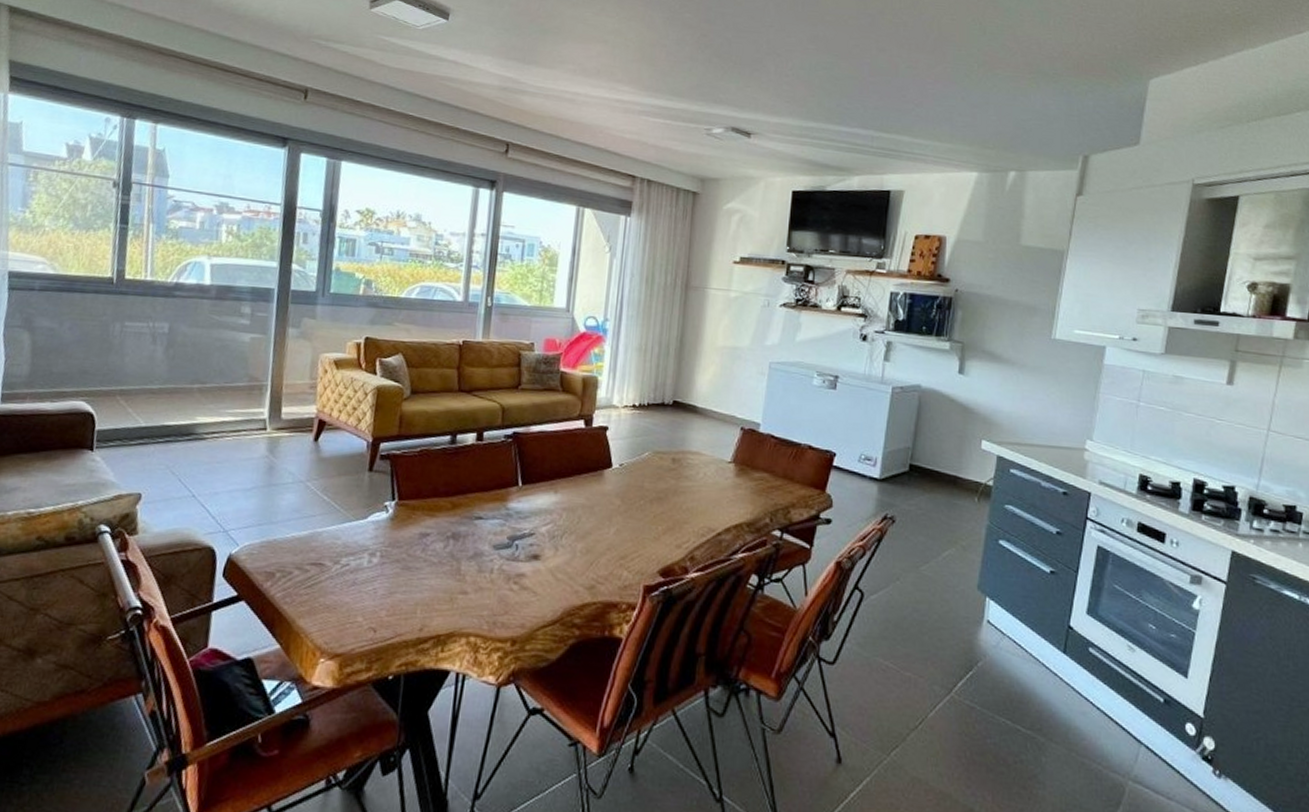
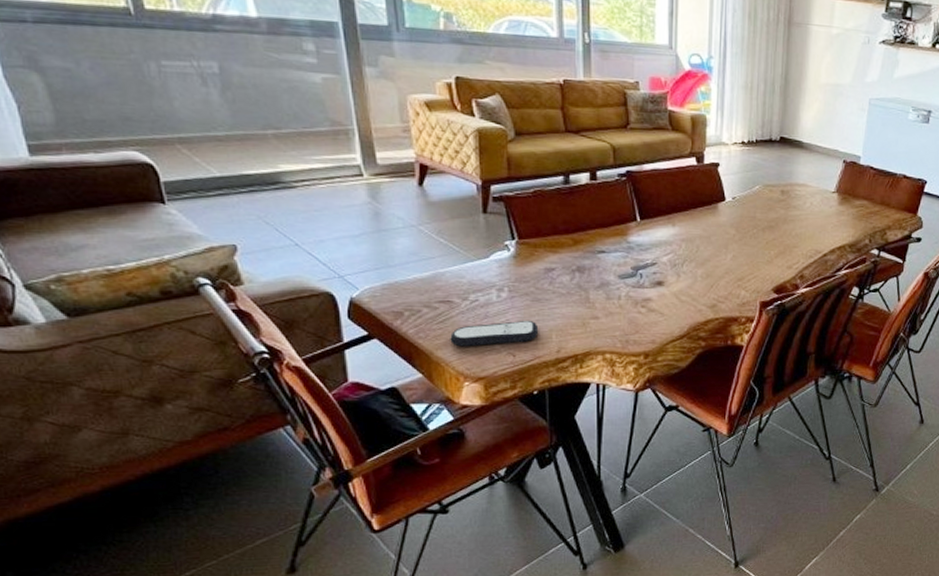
remote control: none [314,590,405,617] -> present [450,320,539,347]

